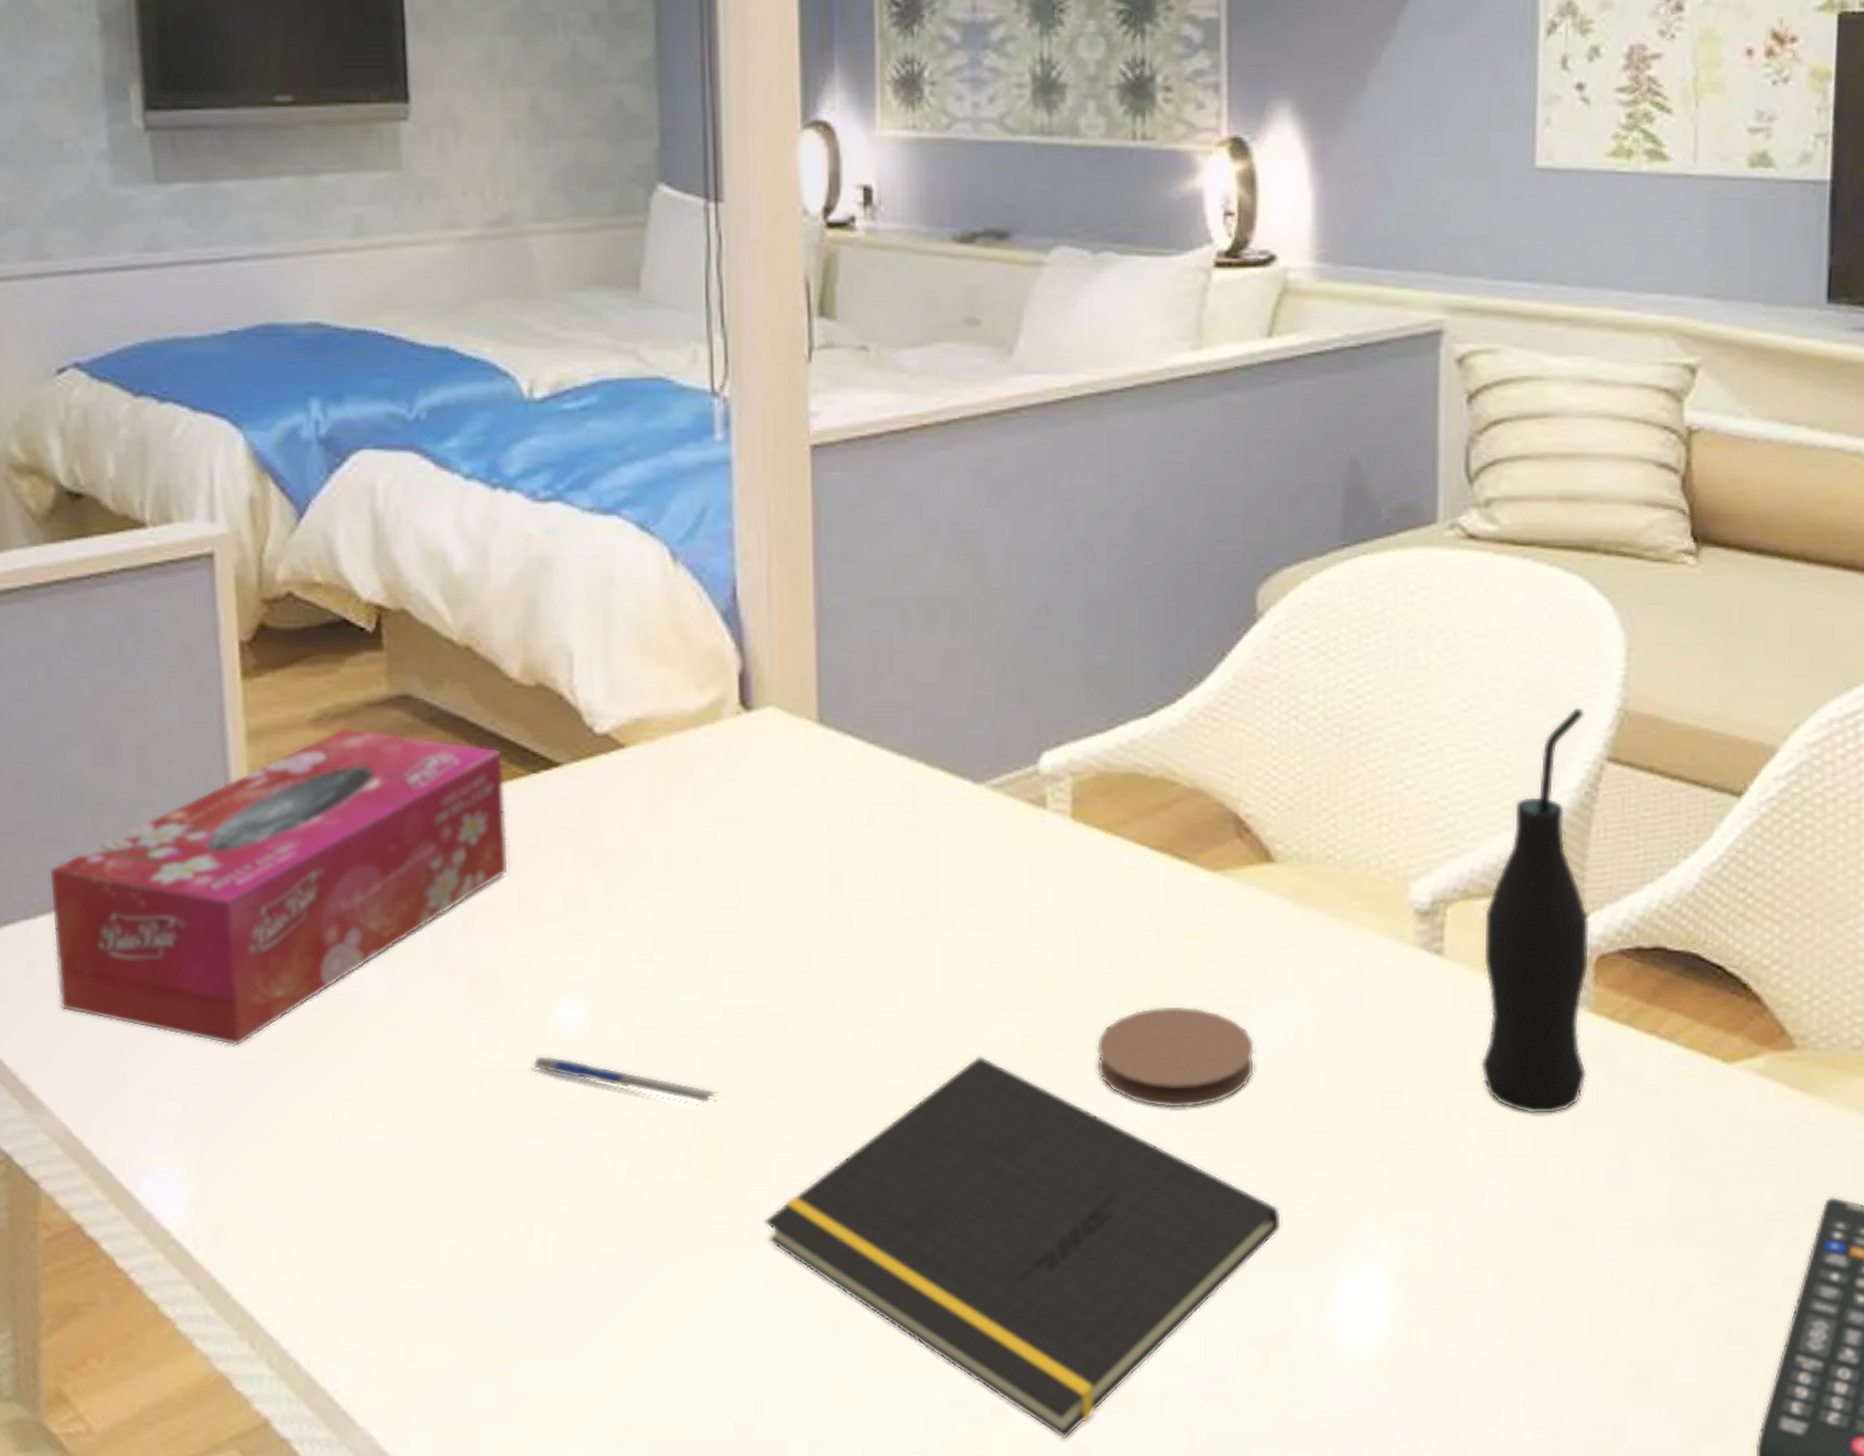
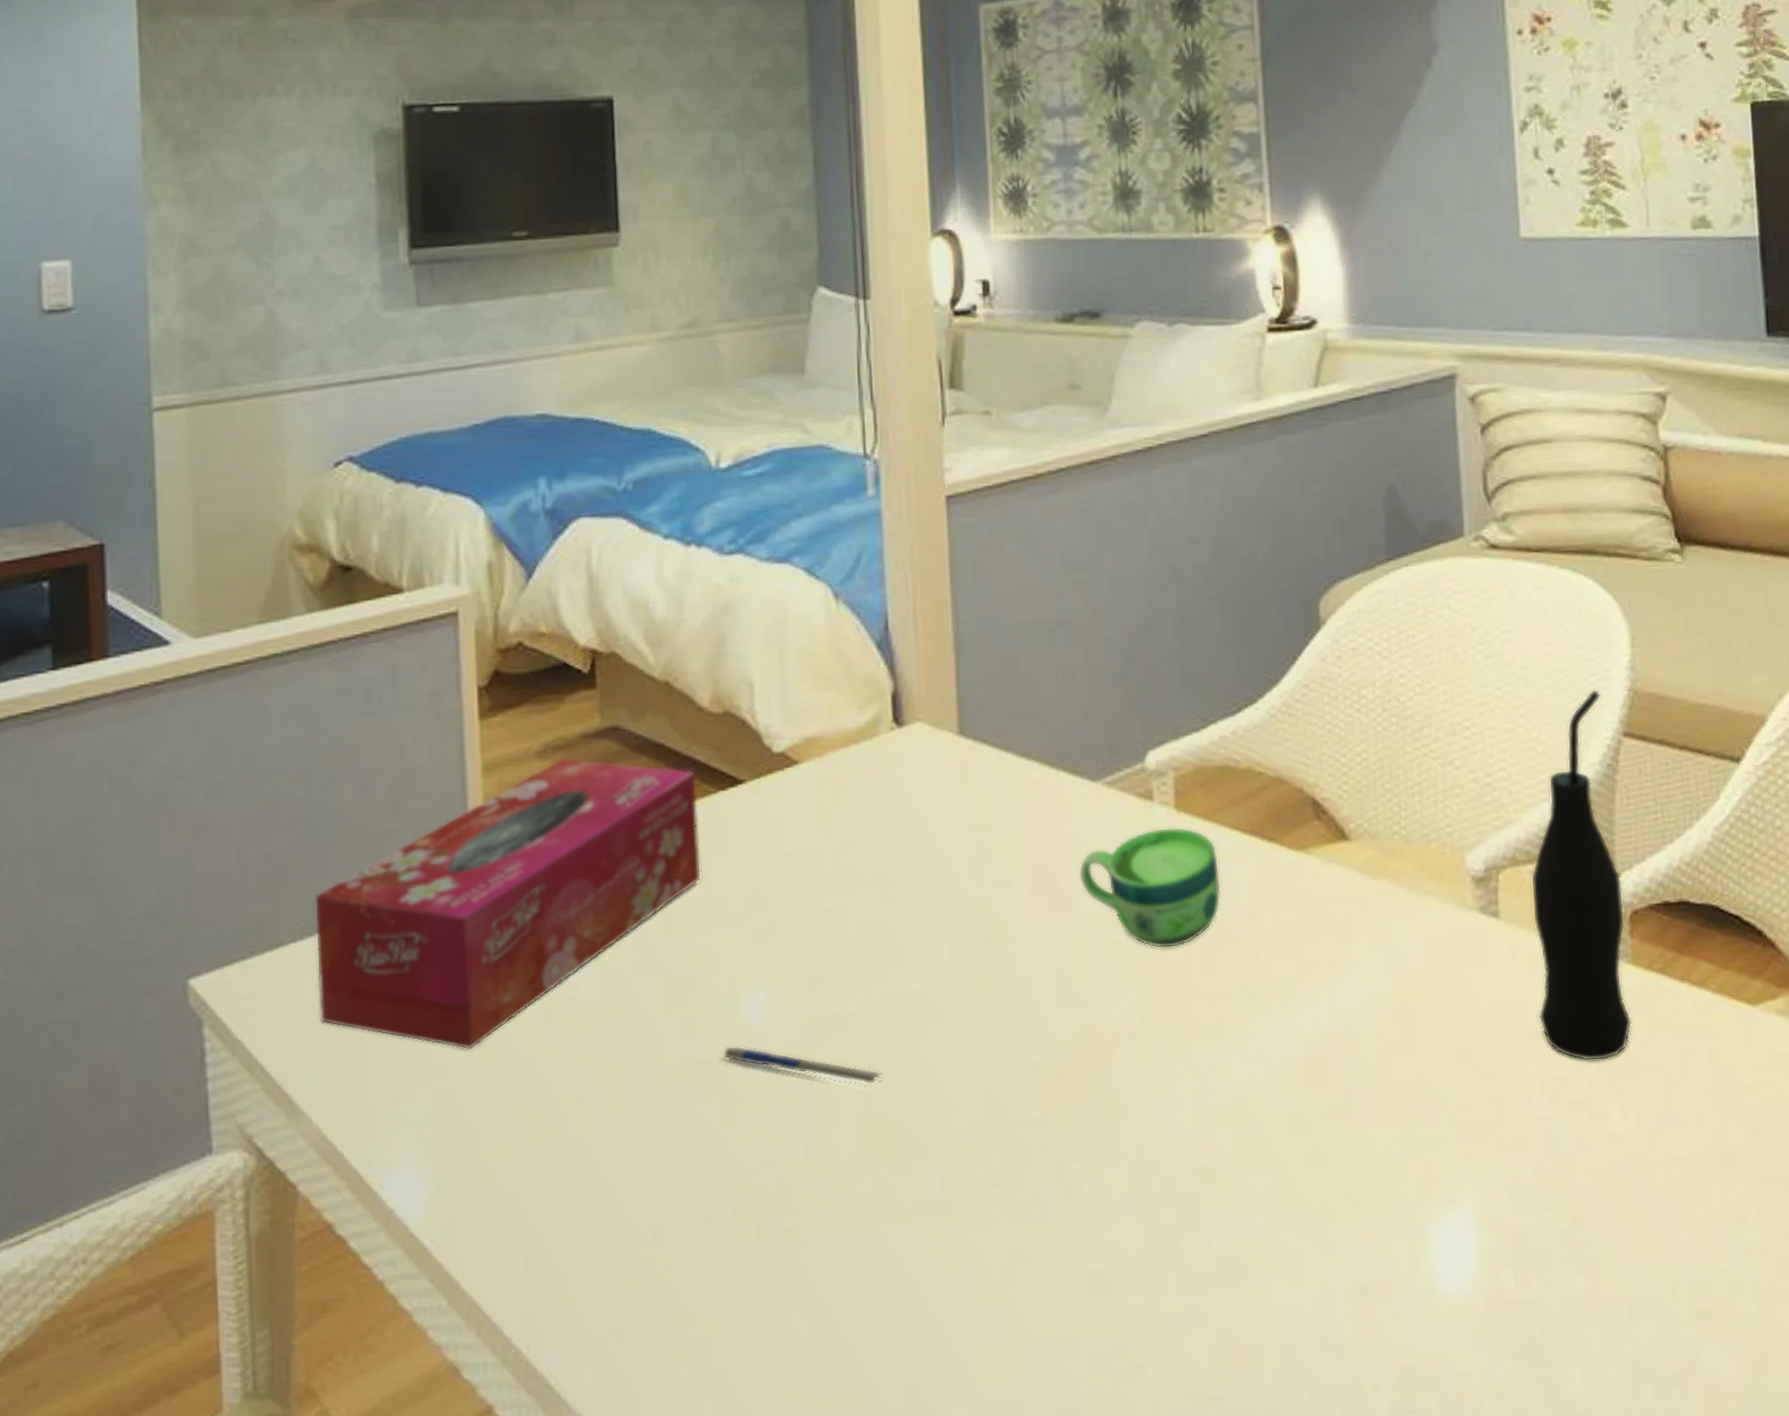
notepad: present [764,1056,1282,1439] -> none [925,1029,1377,1393]
cup: none [954,838,1120,972] -> present [1078,826,1221,949]
coaster: present [1096,1006,1255,1108] -> none [1206,974,1345,1070]

